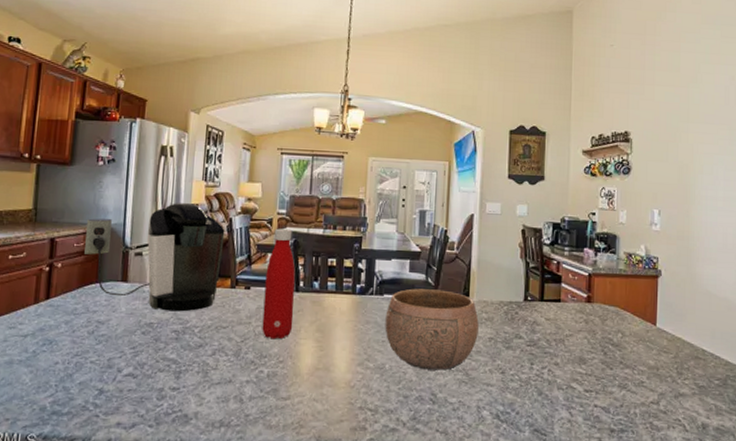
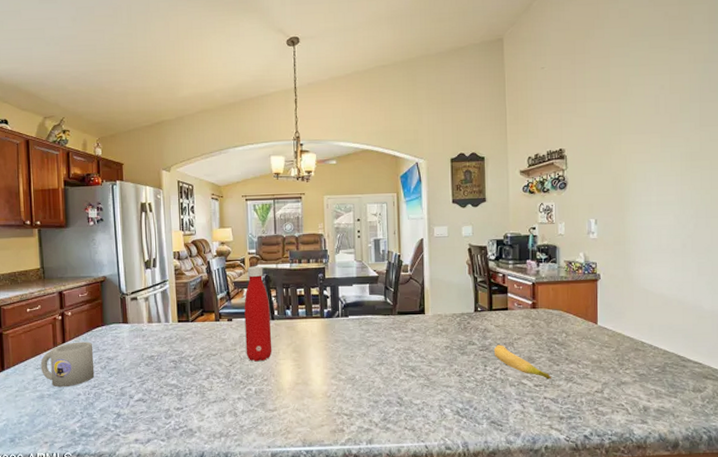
mug: none [14,299,82,353] -> present [40,341,95,388]
coffee maker: present [84,203,225,312] -> none [87,251,205,345]
bowl: present [385,288,479,371] -> none [352,308,435,378]
banana: none [542,340,605,385] -> present [493,345,552,380]

